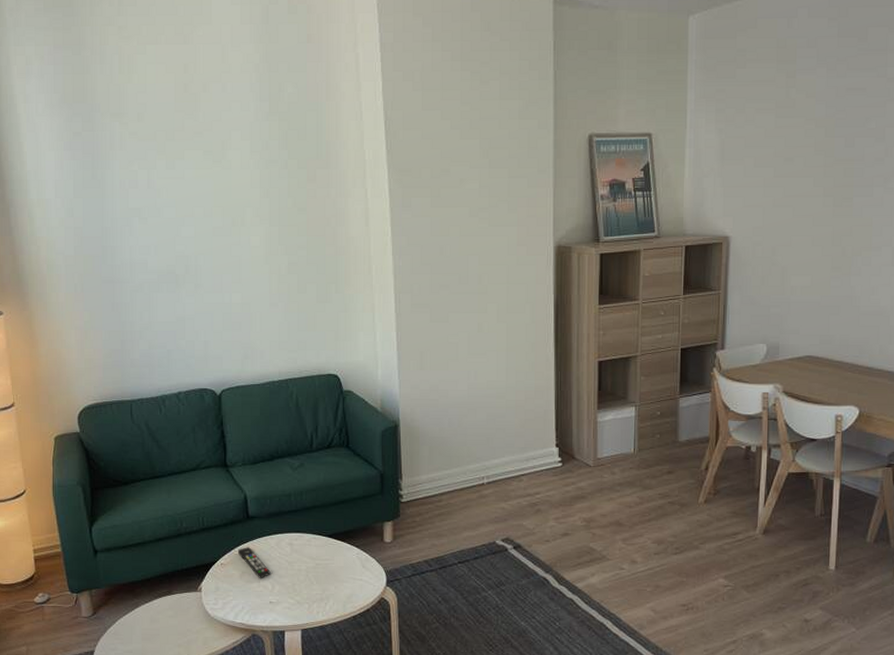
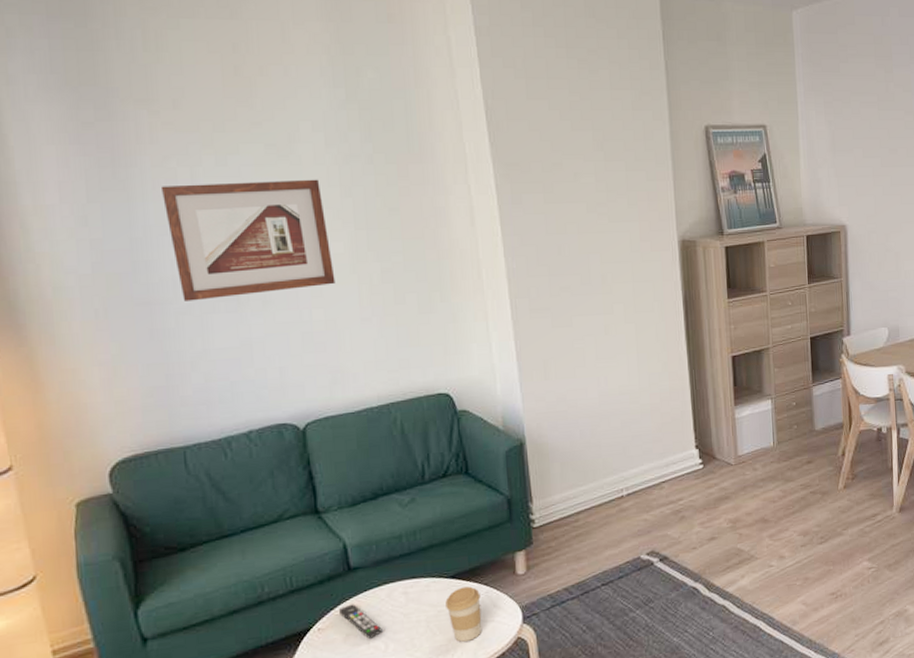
picture frame: none [125,181,251,281] -> present [160,179,336,301]
coffee cup: none [323,546,352,594] -> present [445,586,482,642]

